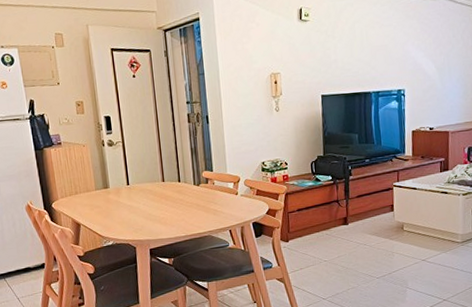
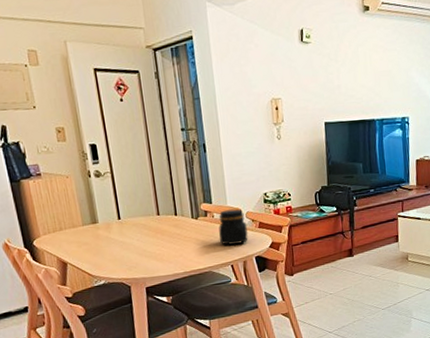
jar: none [218,176,246,211] -> present [218,209,248,245]

